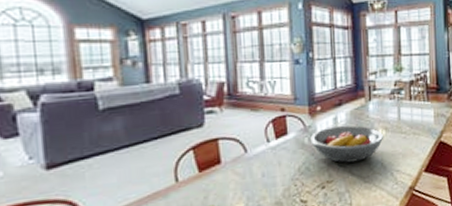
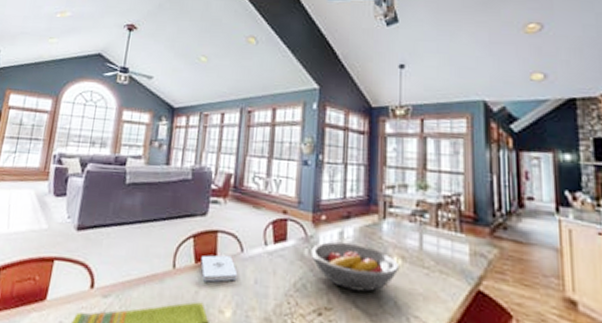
notepad: none [205,158,245,187] -> present [201,255,238,282]

